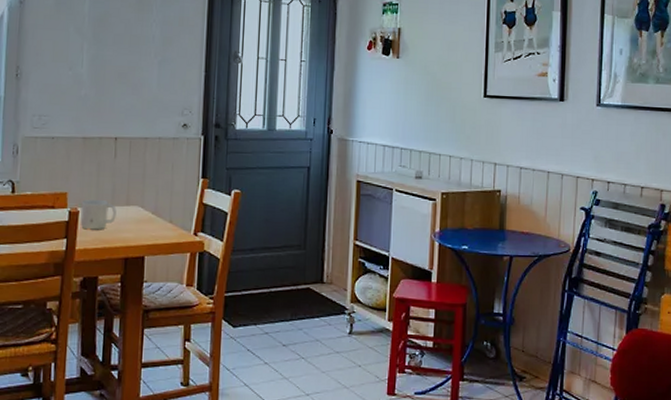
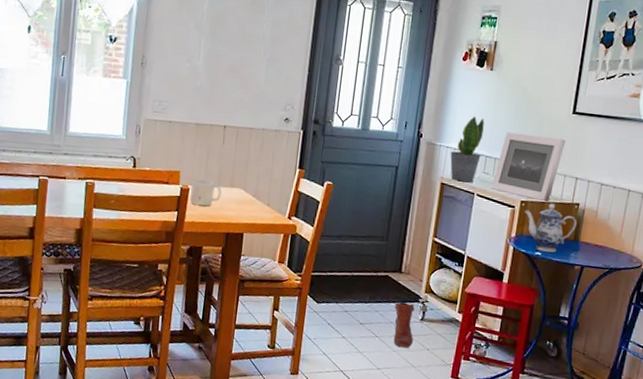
boot: none [320,316,342,368] -> present [393,302,415,348]
potted plant: none [363,106,396,178] -> present [450,115,485,183]
picture frame: none [409,121,480,192] -> present [490,131,566,202]
teapot: none [447,192,500,245] -> present [525,203,577,253]

